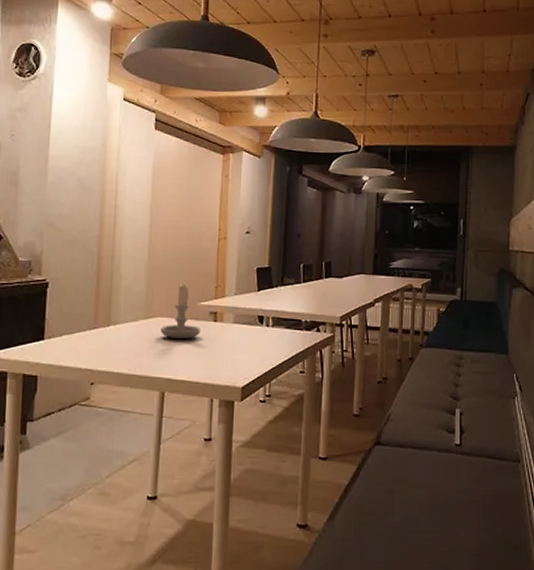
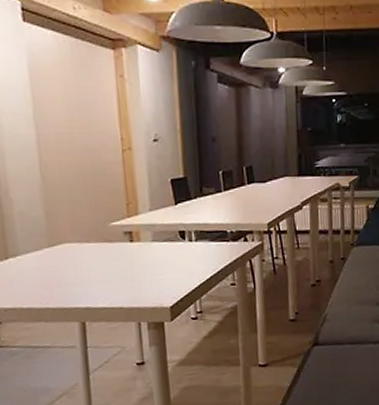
candle: present [161,282,200,340] -> none [70,202,116,265]

